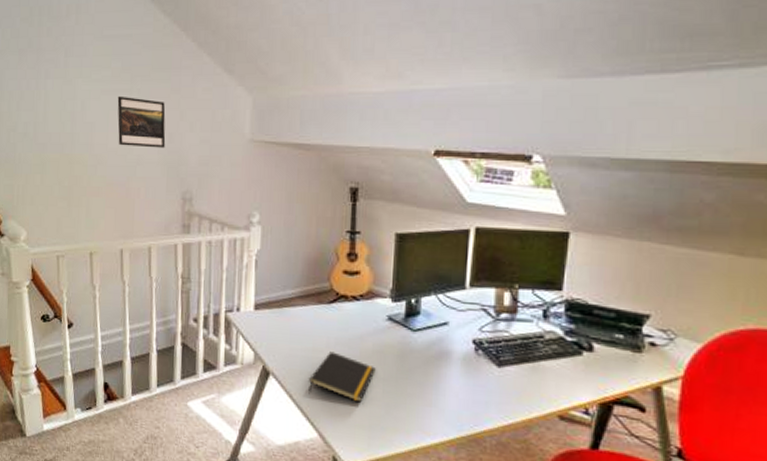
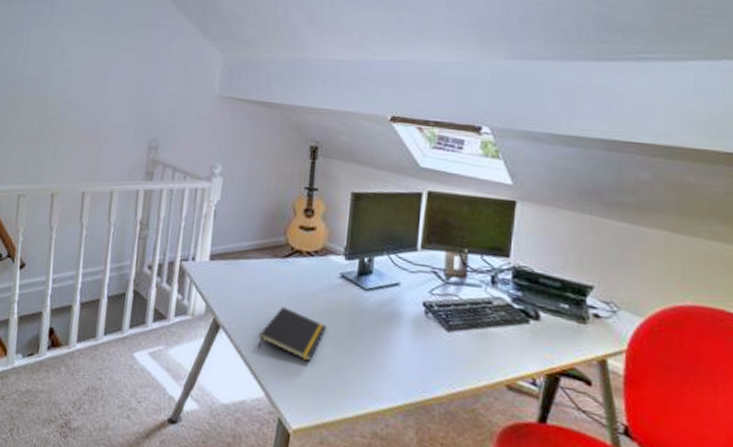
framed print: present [117,95,166,148] -> none [92,46,141,97]

